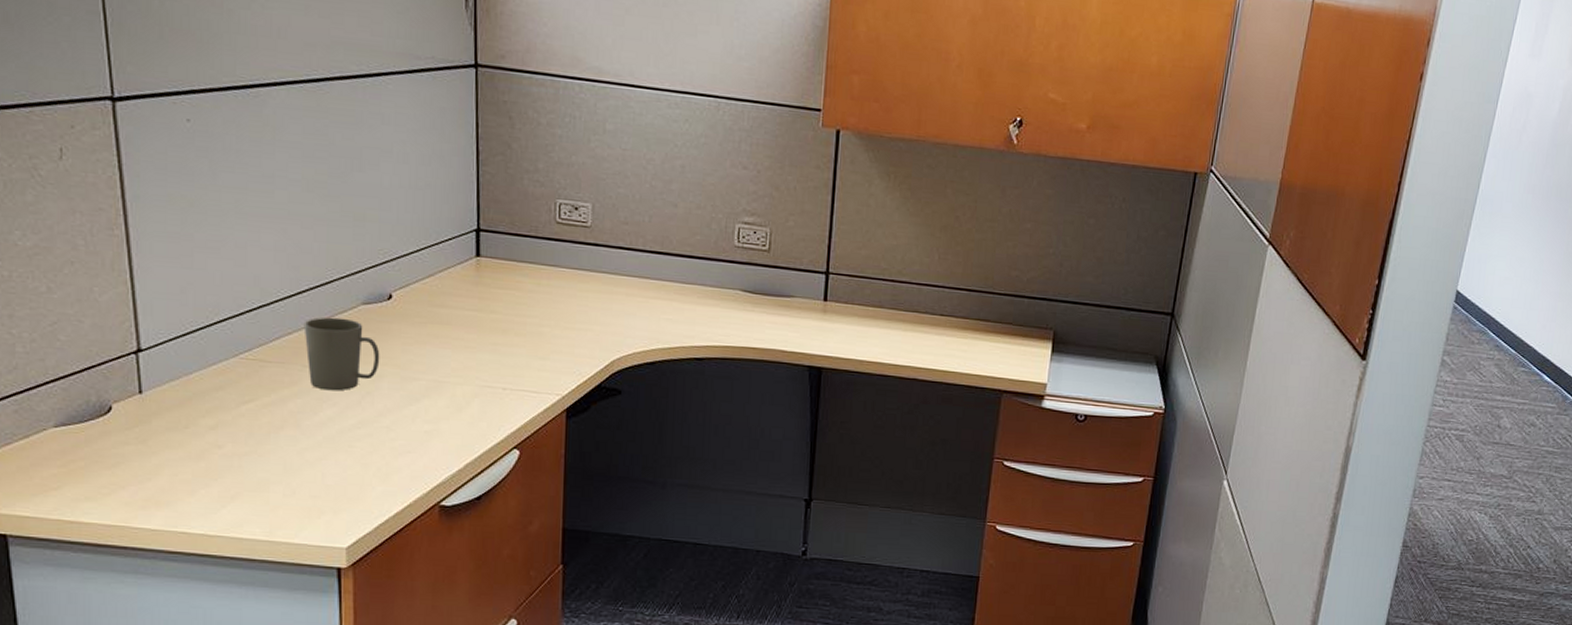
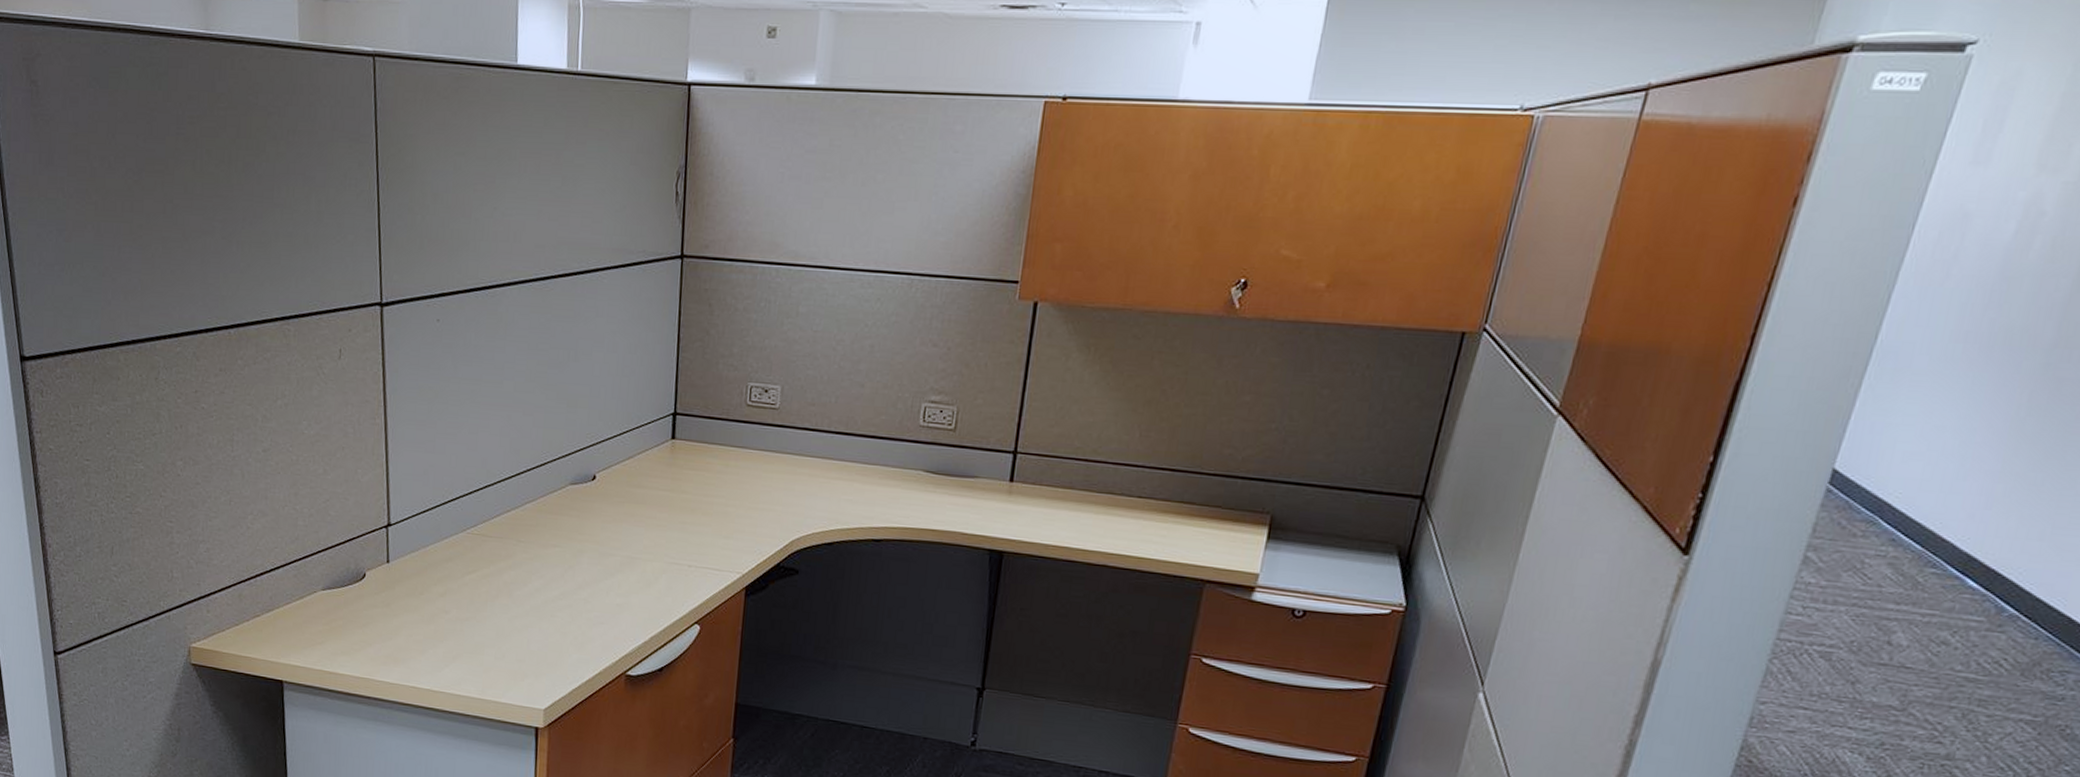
mug: present [303,317,380,391] -> none [520,496,583,565]

